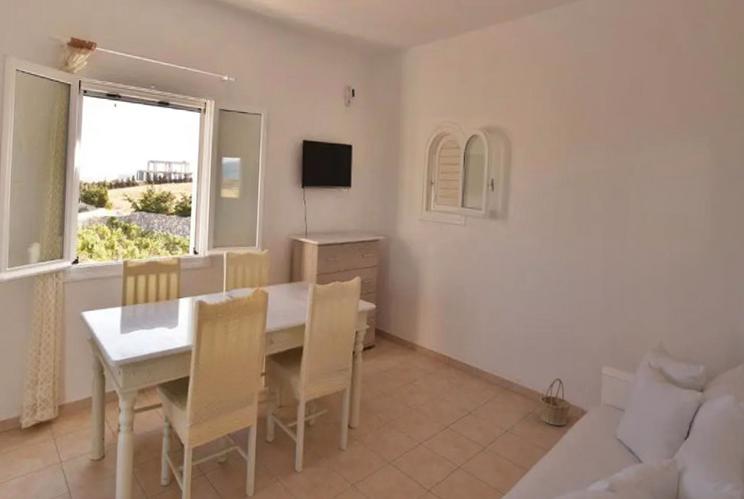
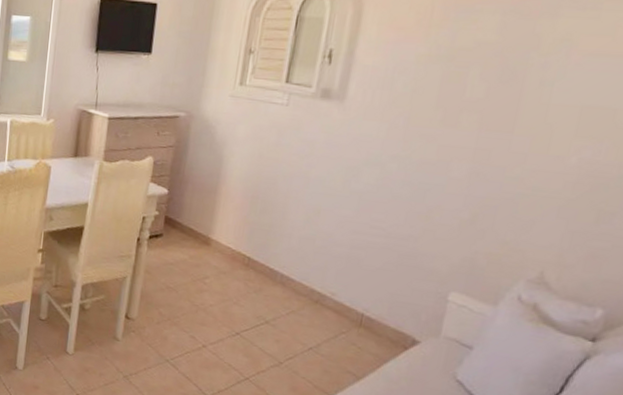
basket: present [540,378,572,426] -> none [356,297,400,354]

